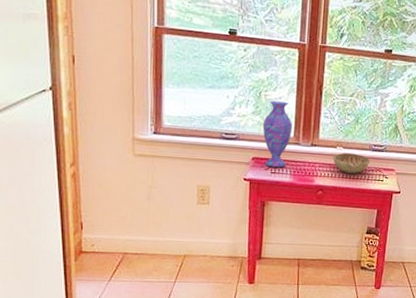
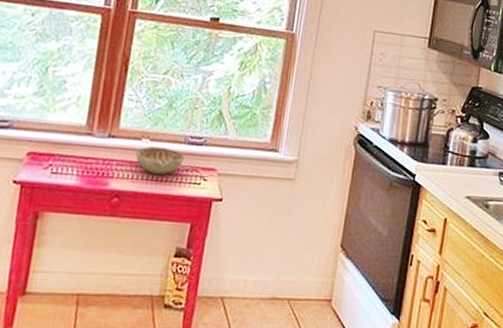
vase: present [262,100,293,168] -> none [44,78,86,167]

